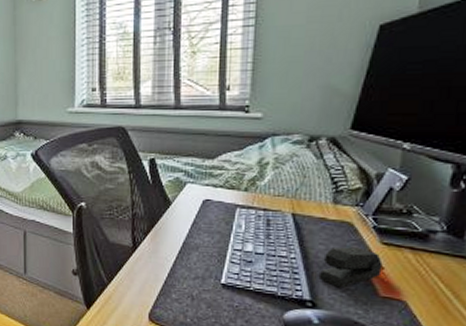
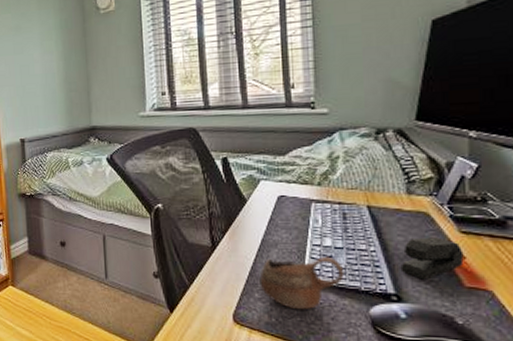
cup: none [178,261,263,312] -> present [259,256,345,310]

